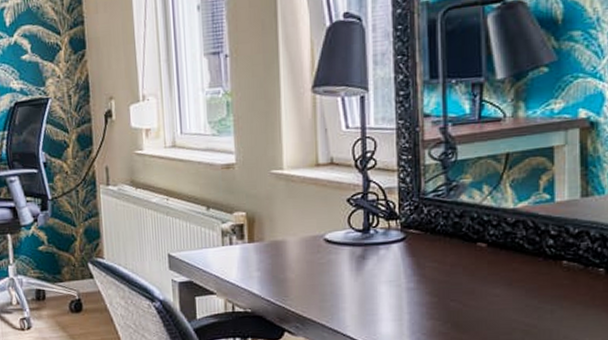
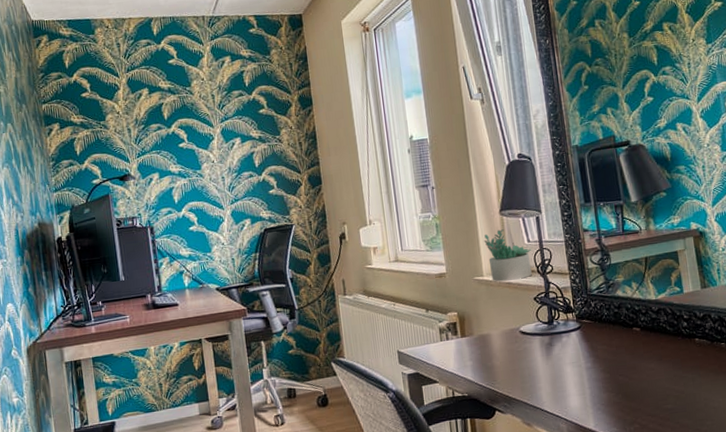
succulent plant: none [288,109,350,177] -> present [484,228,532,282]

